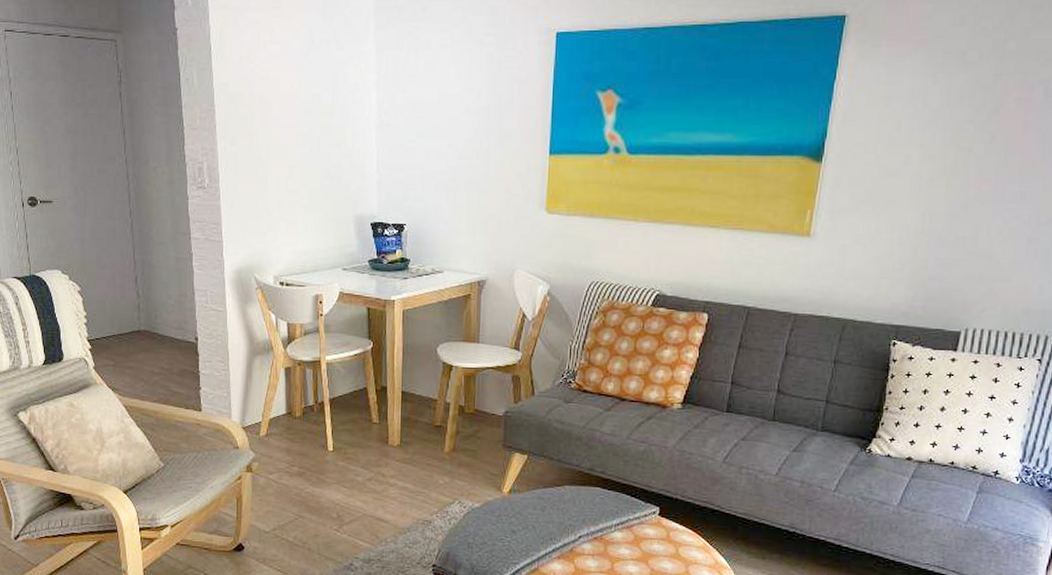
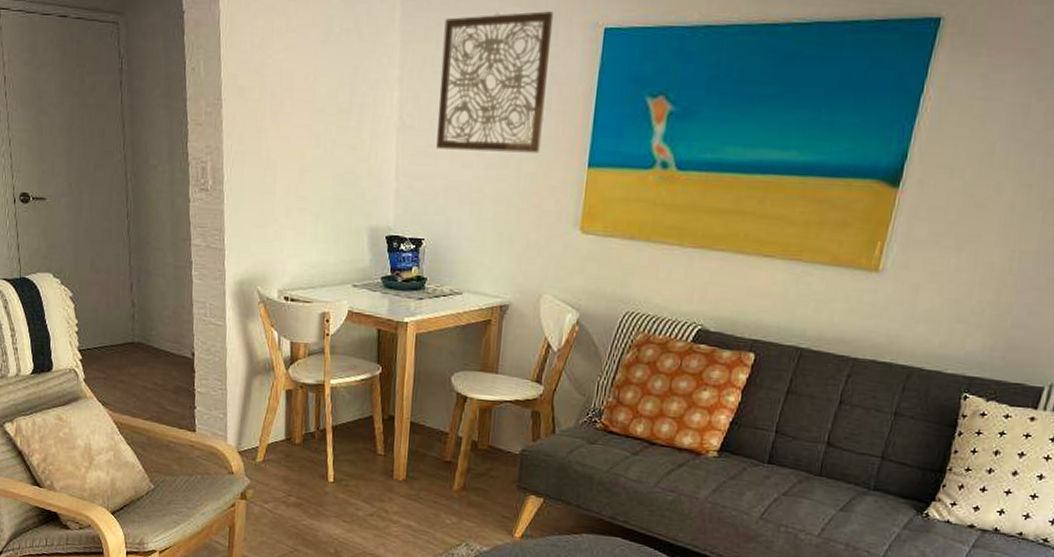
wall art: none [412,19,511,144] -> present [436,11,554,154]

